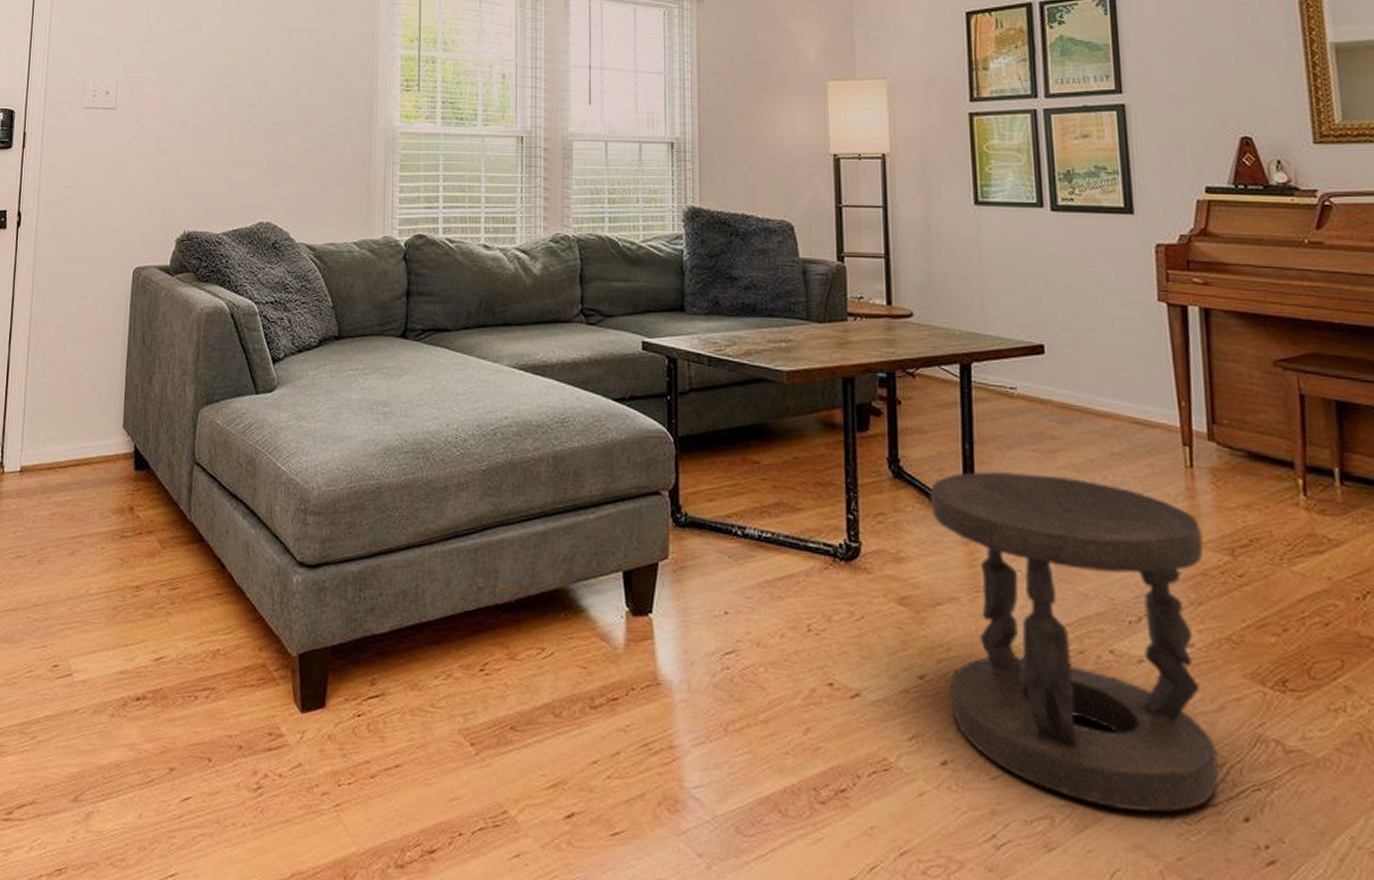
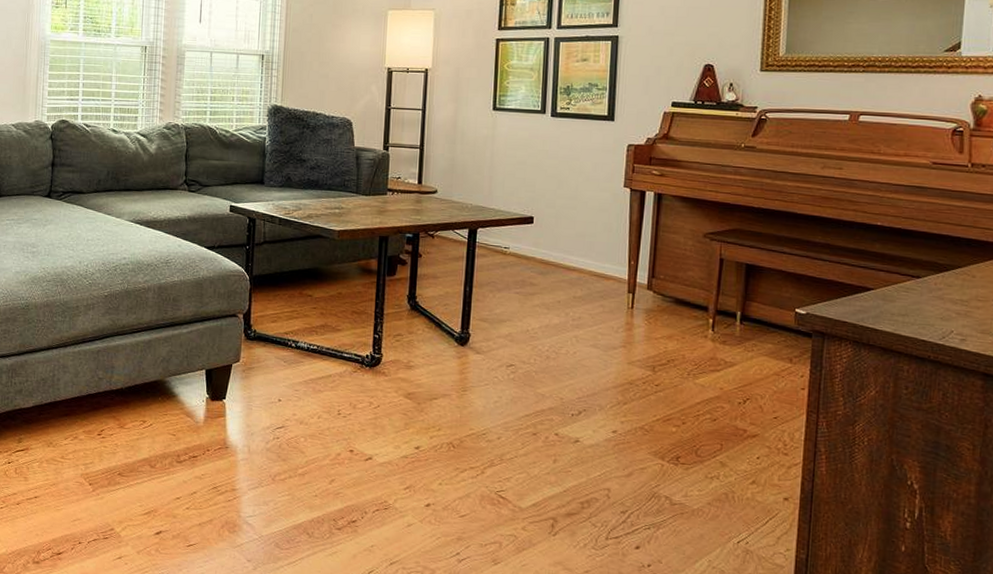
stool: present [930,471,1220,813] -> none [436,307,634,541]

